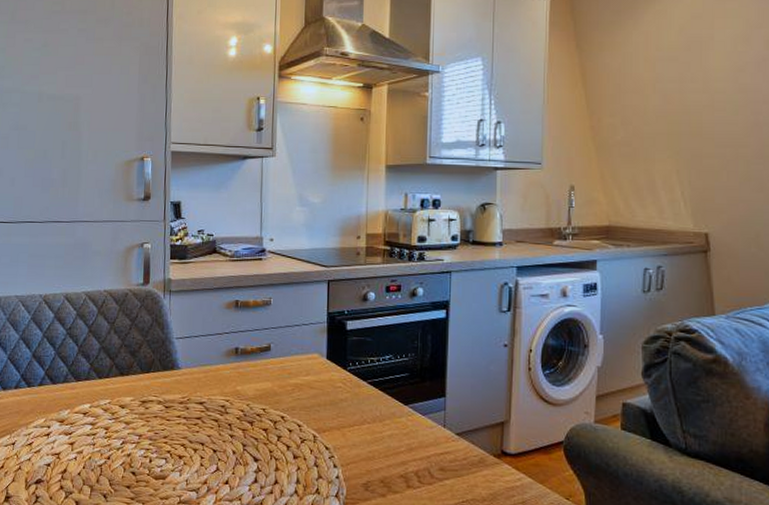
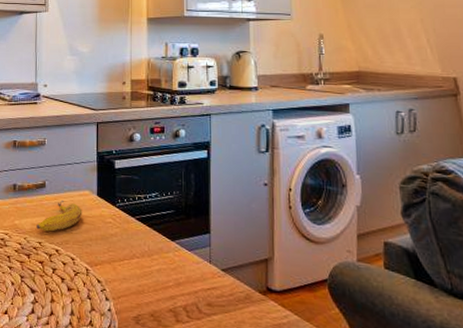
banana: none [260,363,311,398] -> present [36,199,83,232]

